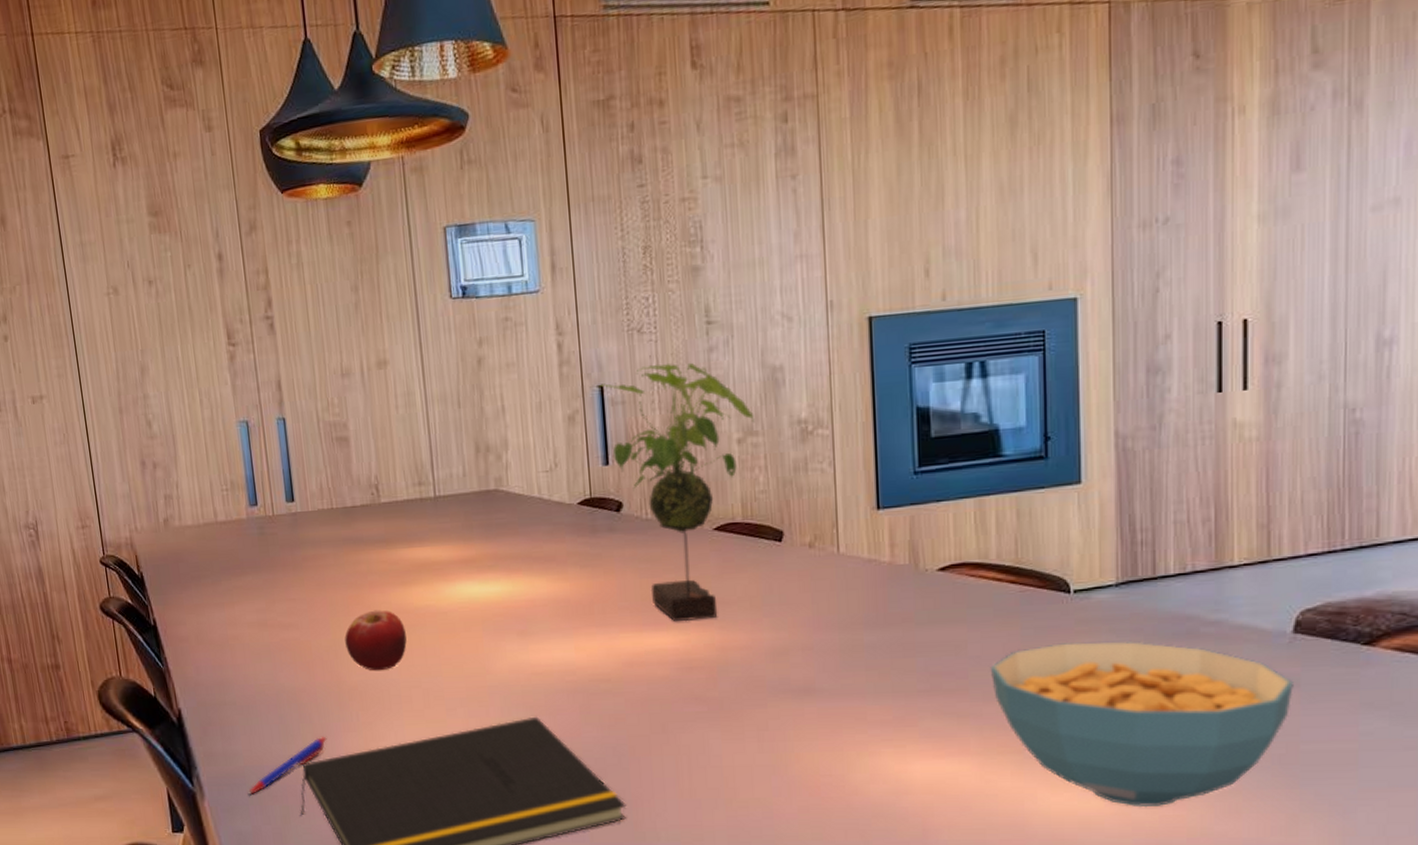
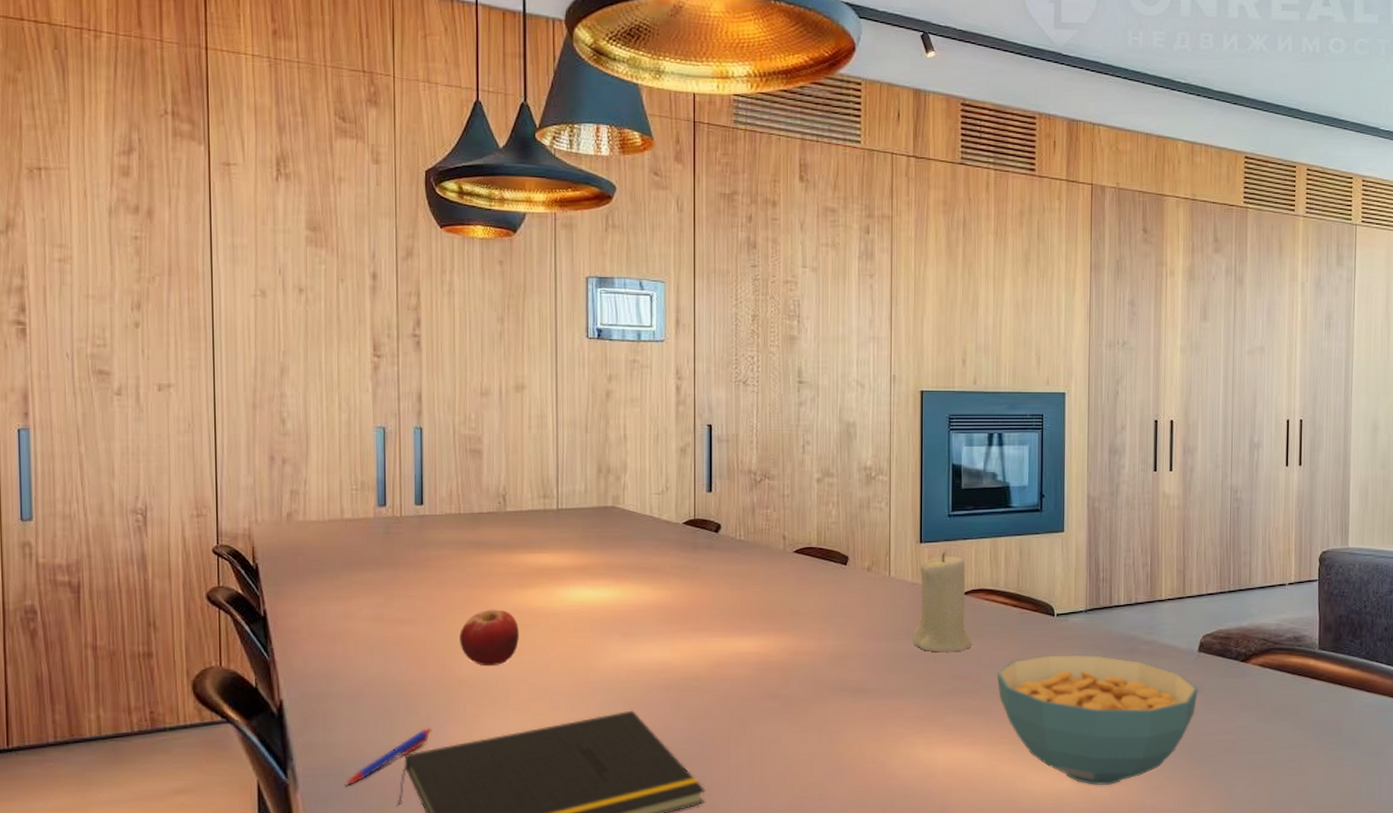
plant: present [597,362,755,622] -> none [707,411,831,629]
candle: none [873,519,954,643] -> present [912,552,972,653]

